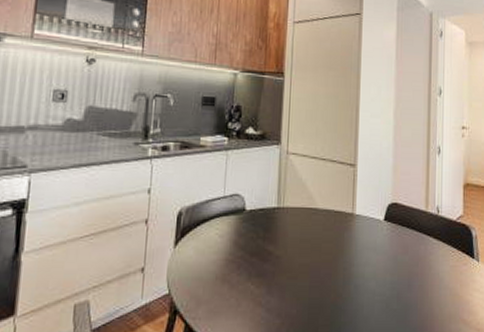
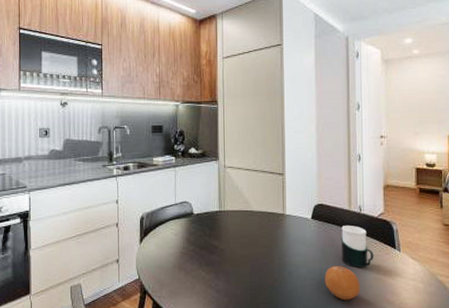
fruit: none [395,279,435,321] -> present [324,266,361,301]
cup: none [415,230,451,282] -> present [340,226,374,268]

